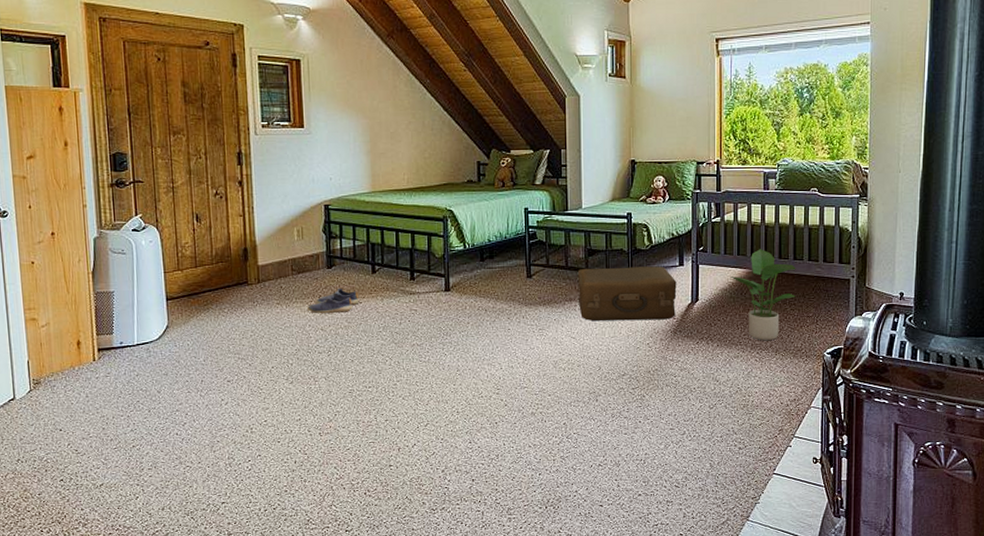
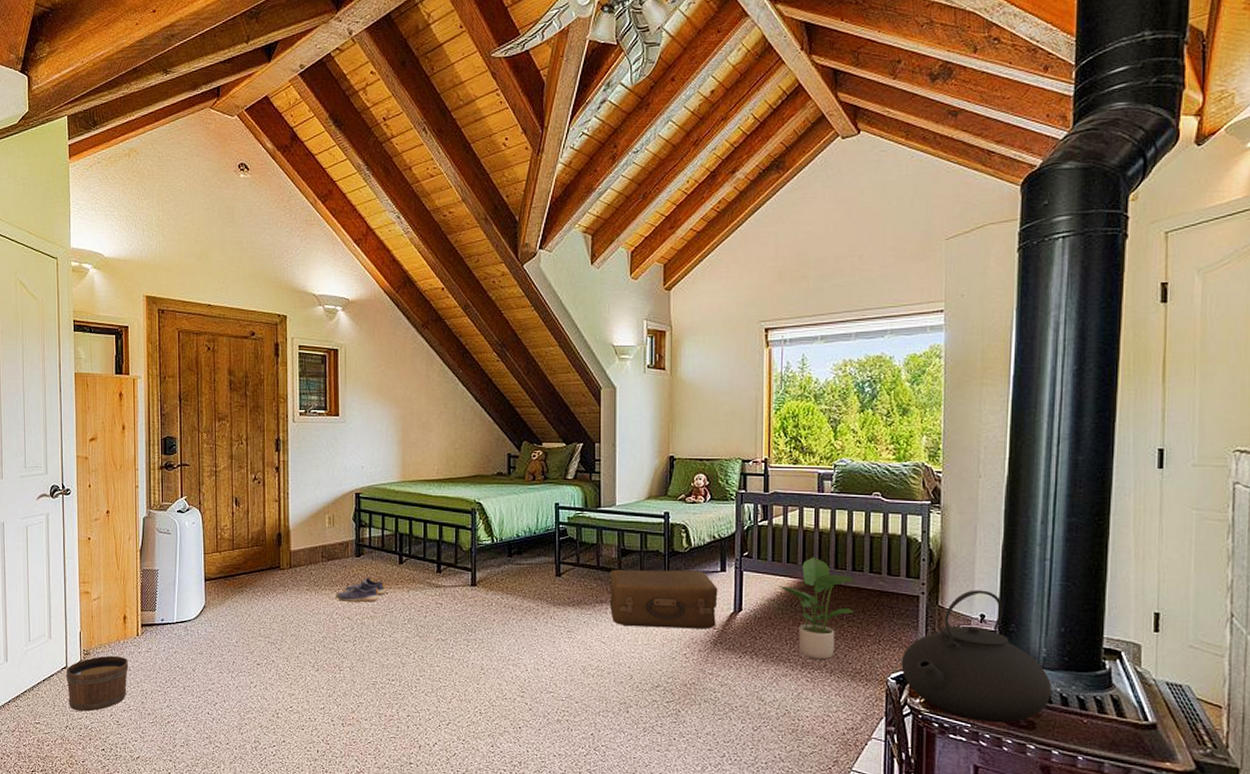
wooden bucket: none [14,383,86,443] -> present [66,655,129,712]
teakettle: none [835,271,956,386] -> present [901,590,1051,723]

